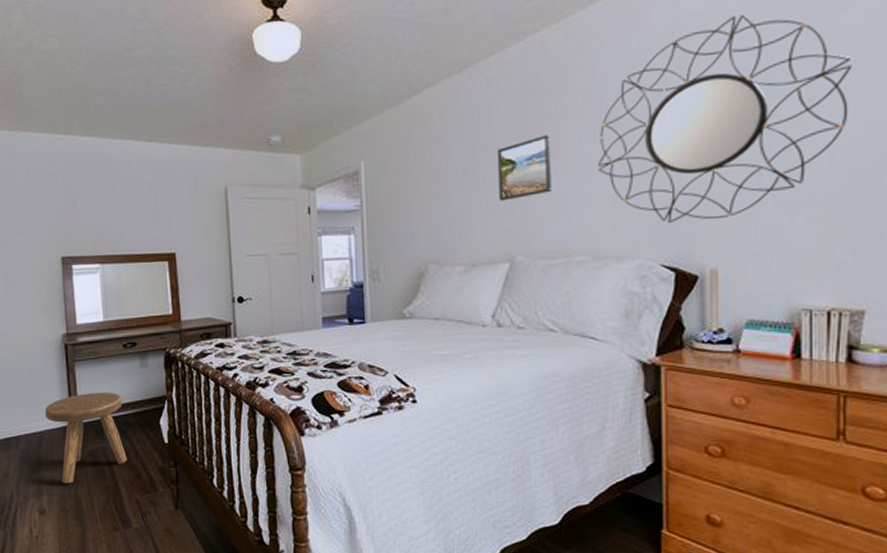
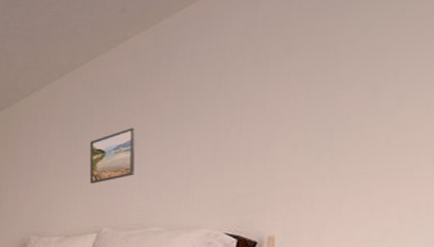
home mirror: present [597,15,852,223] -> none [175,12,419,198]

